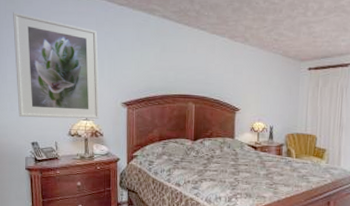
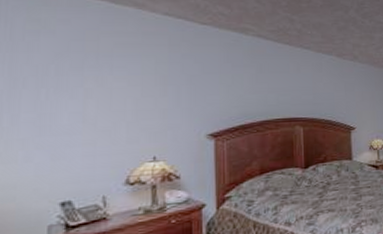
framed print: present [13,12,99,119] -> none [36,32,174,170]

